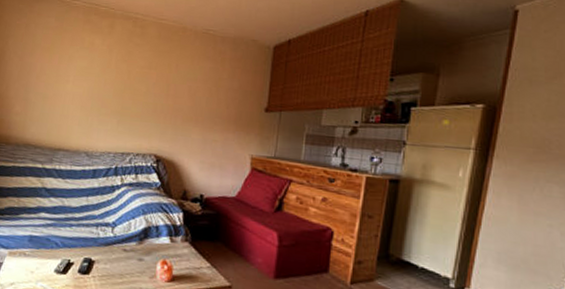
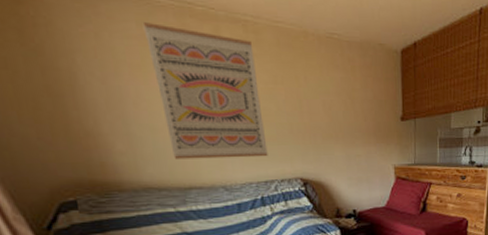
wall art: none [53,18,138,131] -> present [142,22,268,160]

